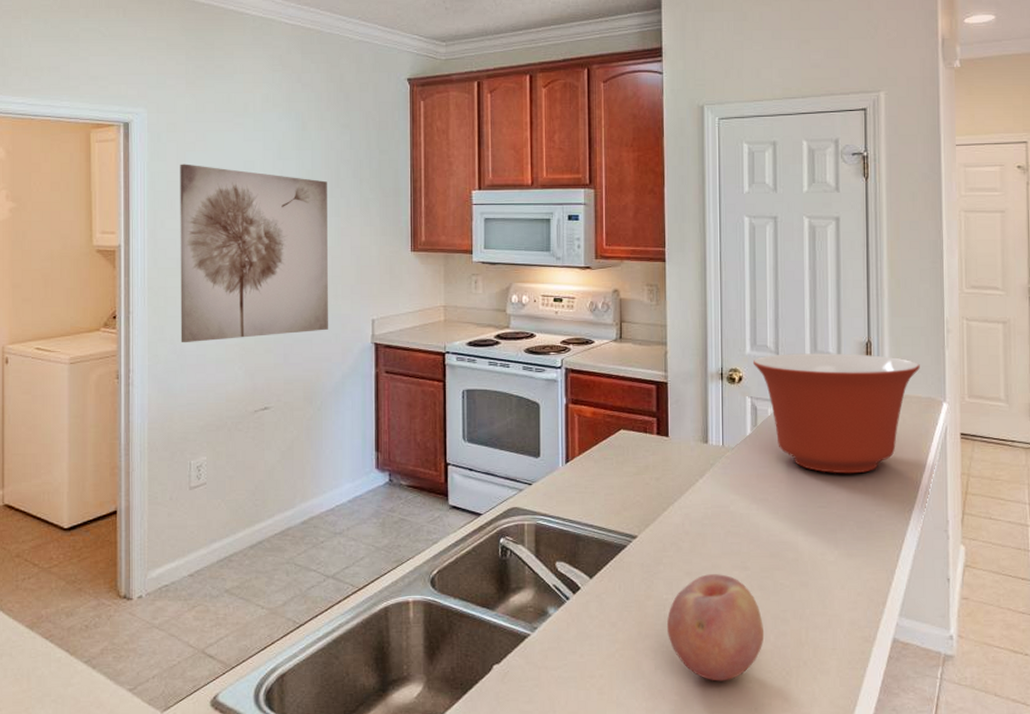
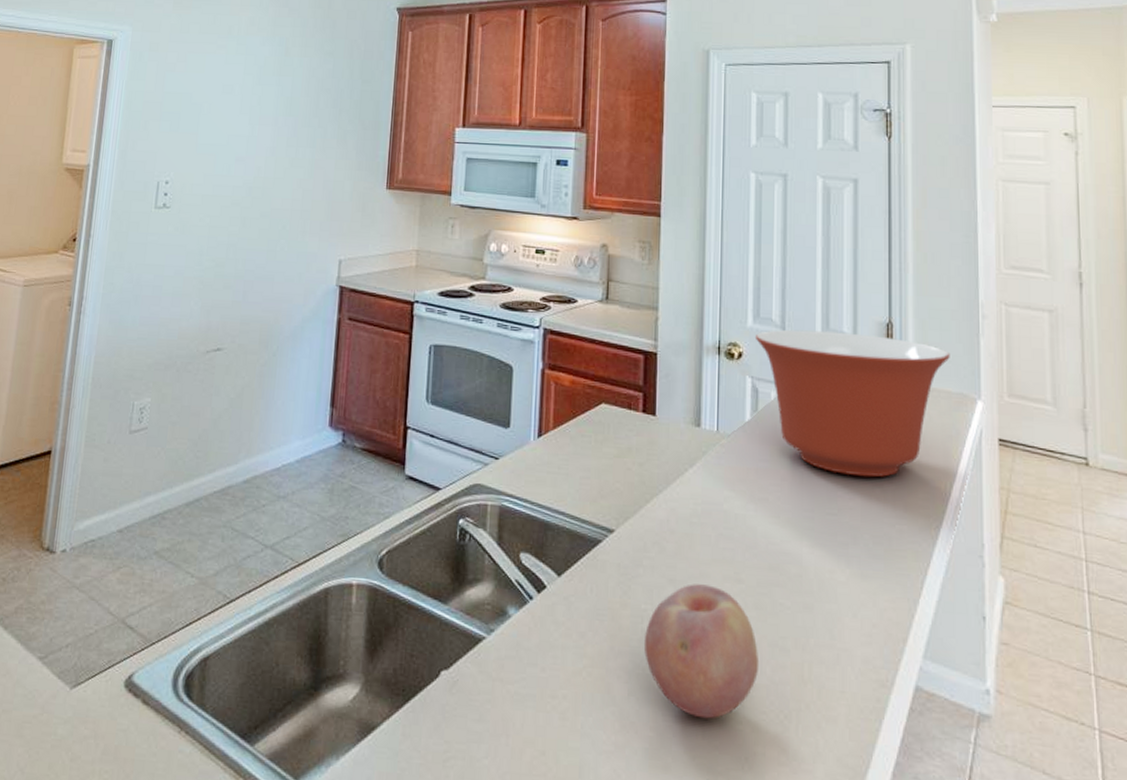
wall art: present [180,164,328,342] -> none [138,84,305,272]

